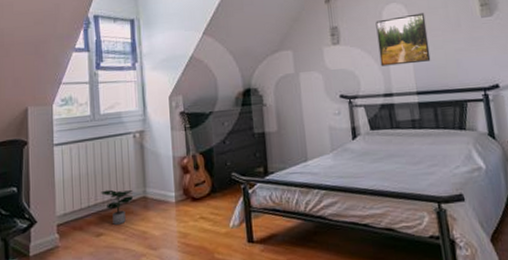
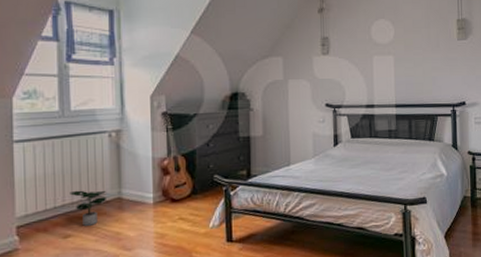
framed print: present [375,13,431,67] -> none [364,31,411,79]

